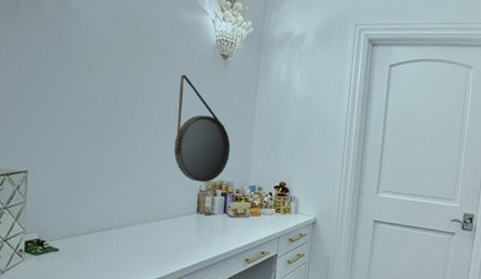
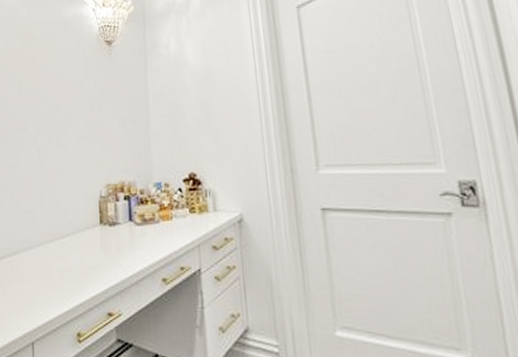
home mirror: present [174,74,231,183] -> none [68,70,128,187]

